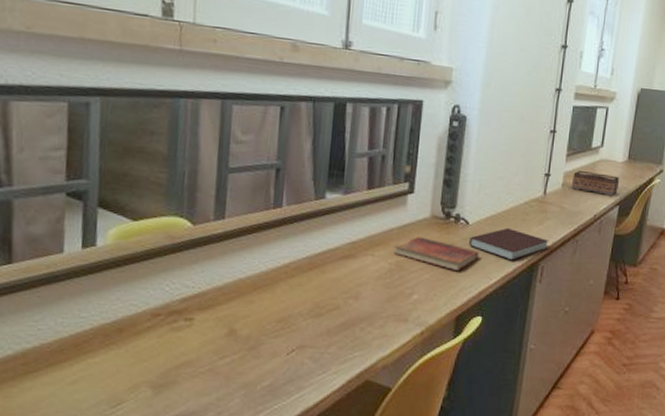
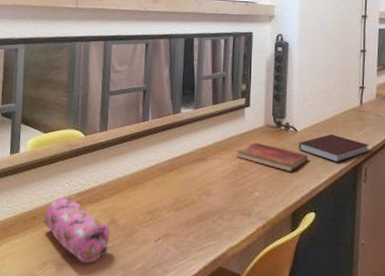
pencil case: none [134,301,228,383] -> present [44,195,111,263]

